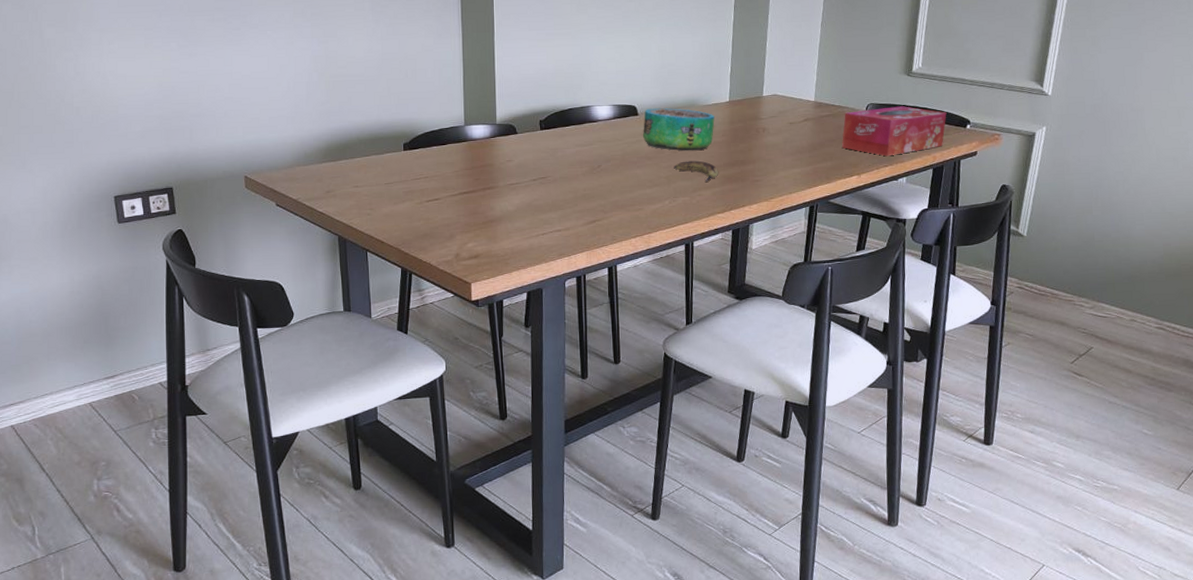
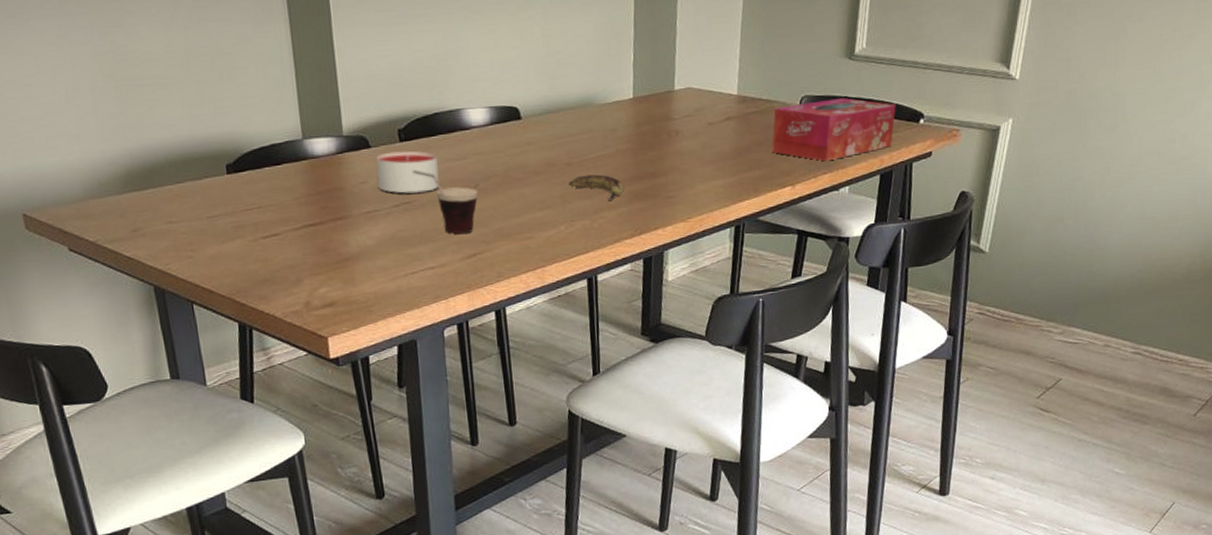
candle: none [520,137,570,171] -> present [376,151,439,194]
cup: none [549,152,600,204] -> present [412,170,479,234]
decorative bowl: present [643,108,715,151] -> none [528,109,617,163]

